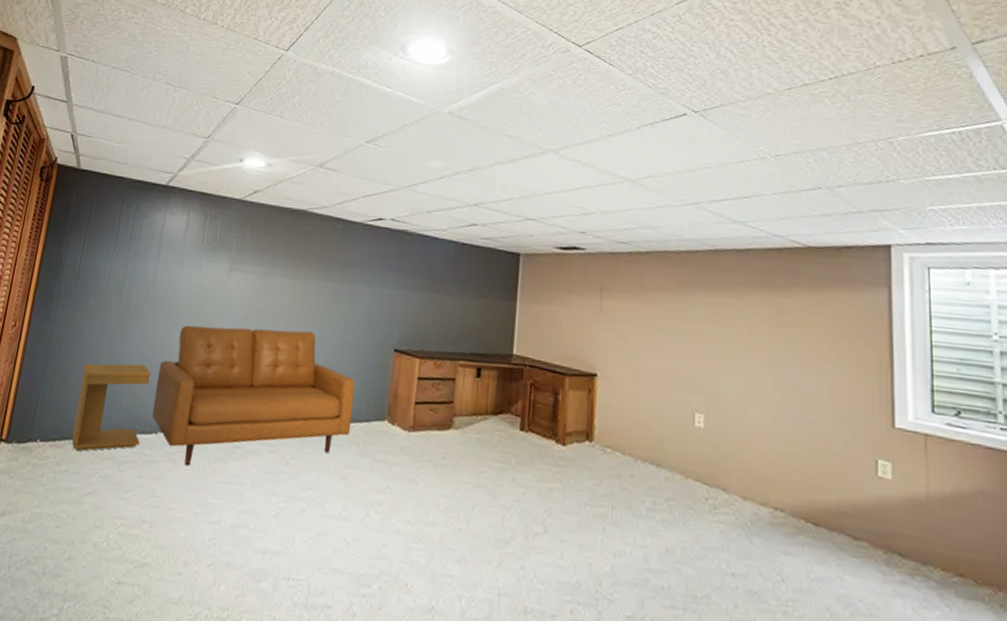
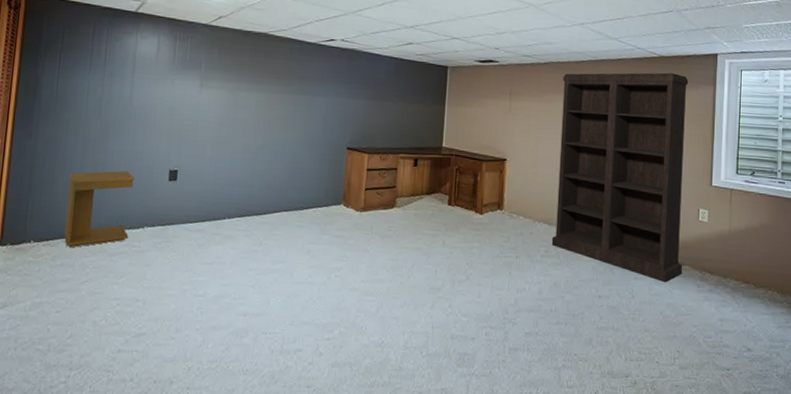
sofa: present [152,325,355,466] -> none [137,135,315,253]
bookshelf: none [661,266,858,564] -> present [551,72,689,283]

